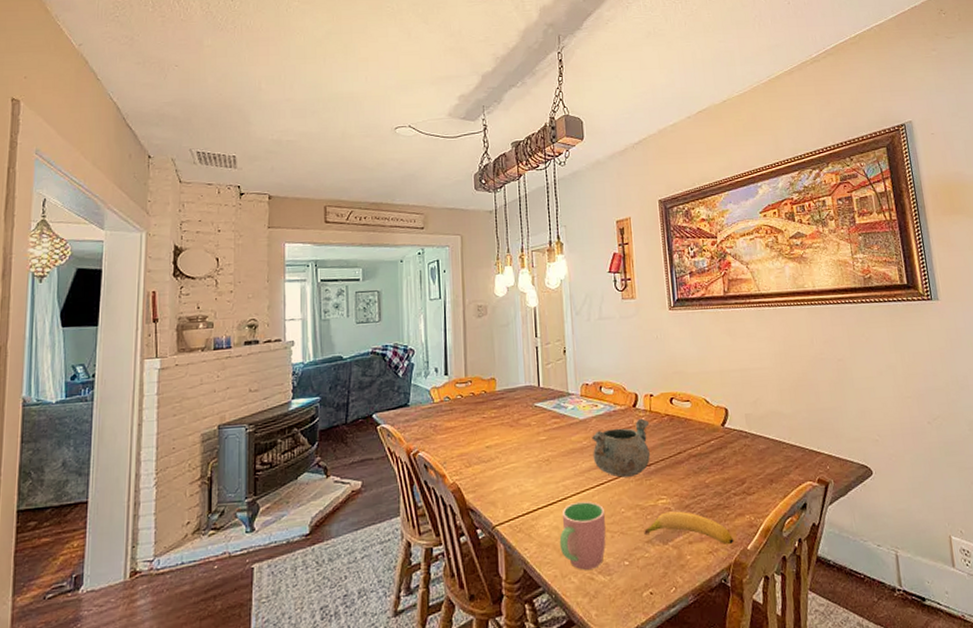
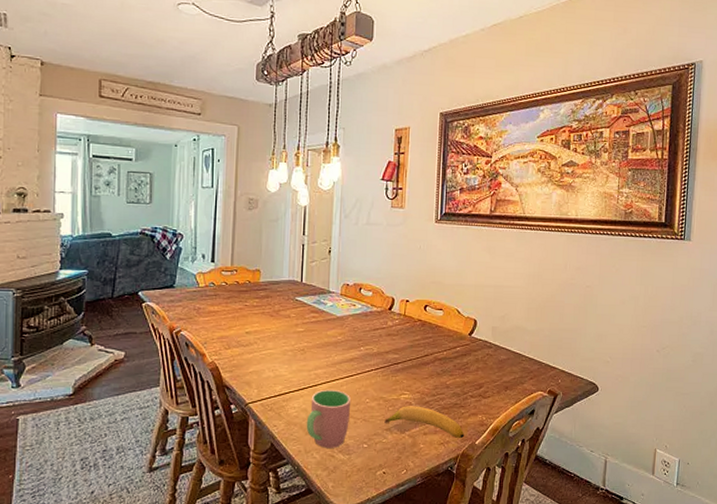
decorative bowl: present [592,418,650,478] -> none [346,321,402,372]

